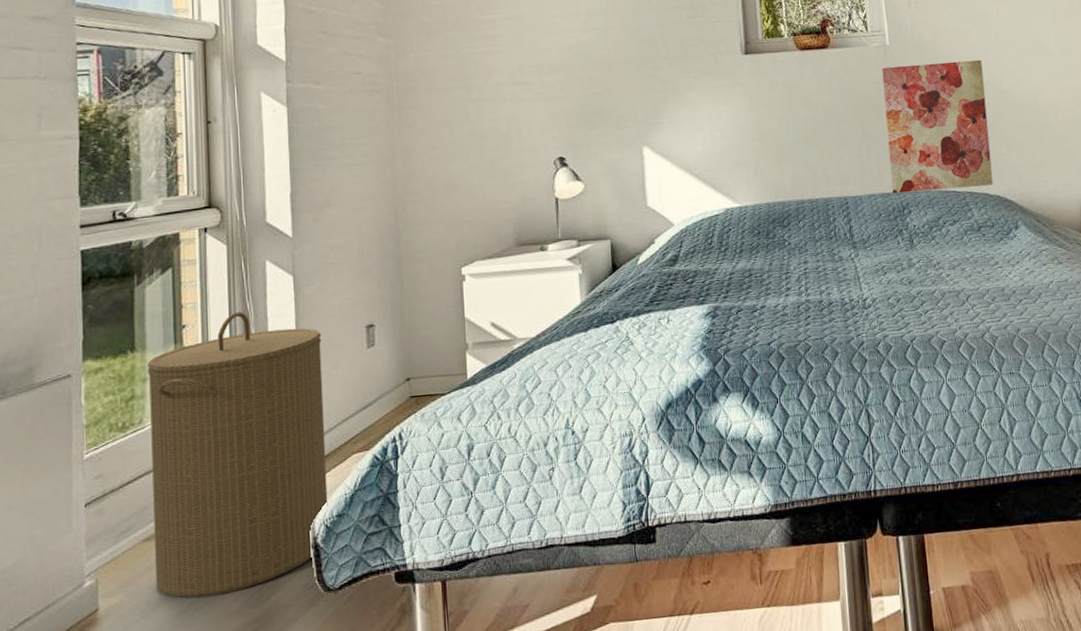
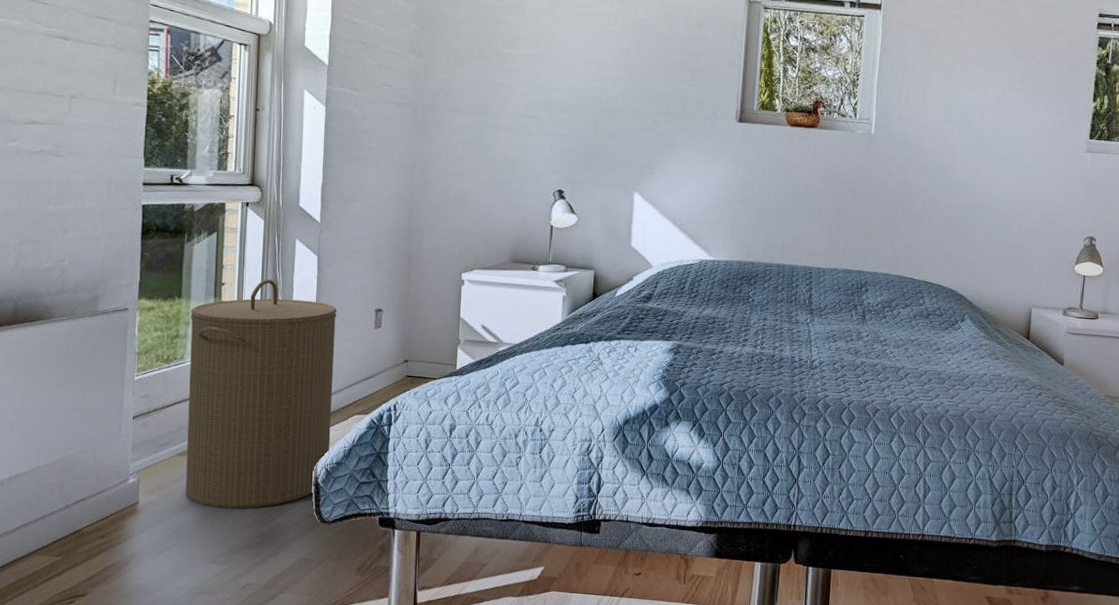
wall art: present [882,59,993,194] -> none [854,154,959,278]

